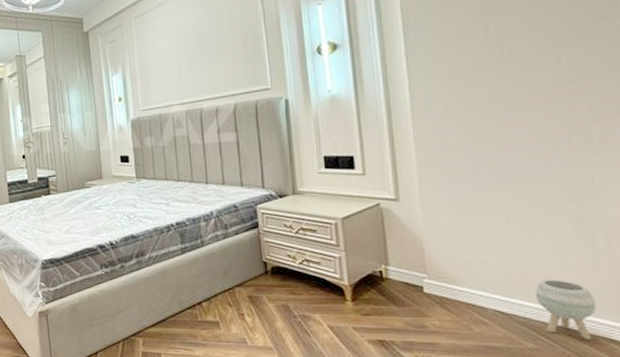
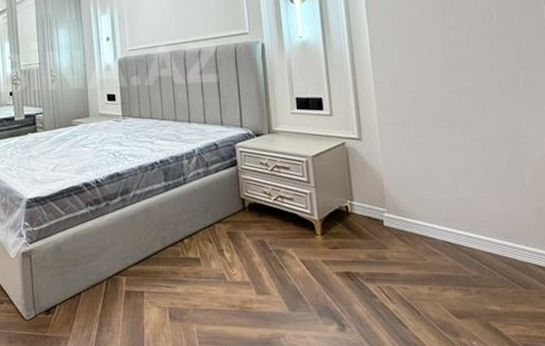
planter: present [535,280,597,340] -> none [477,212,527,267]

